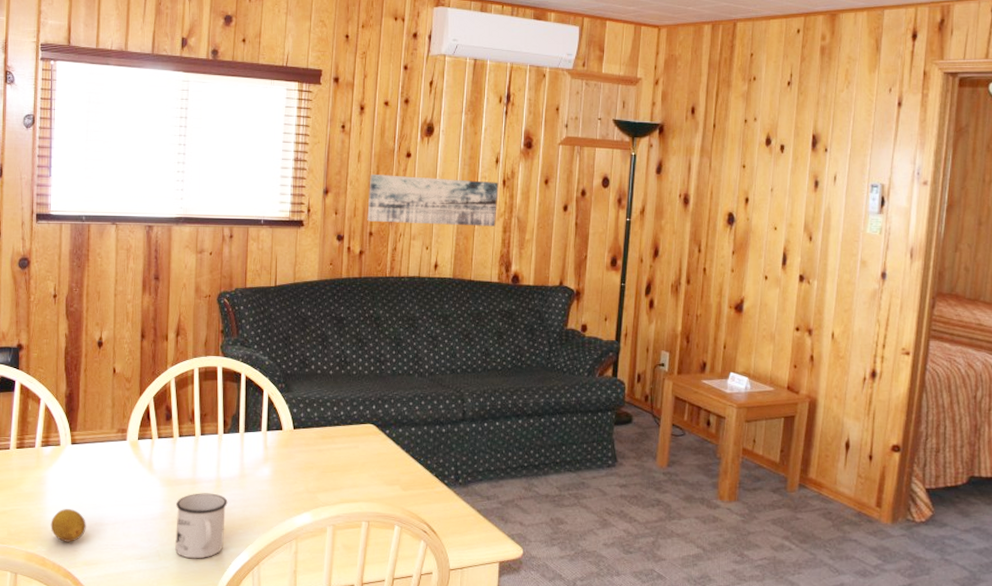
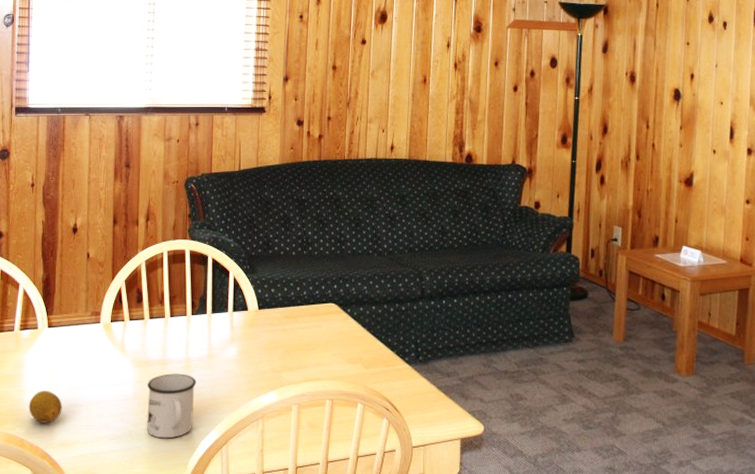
wall art: present [367,173,499,227] -> none [325,60,451,109]

